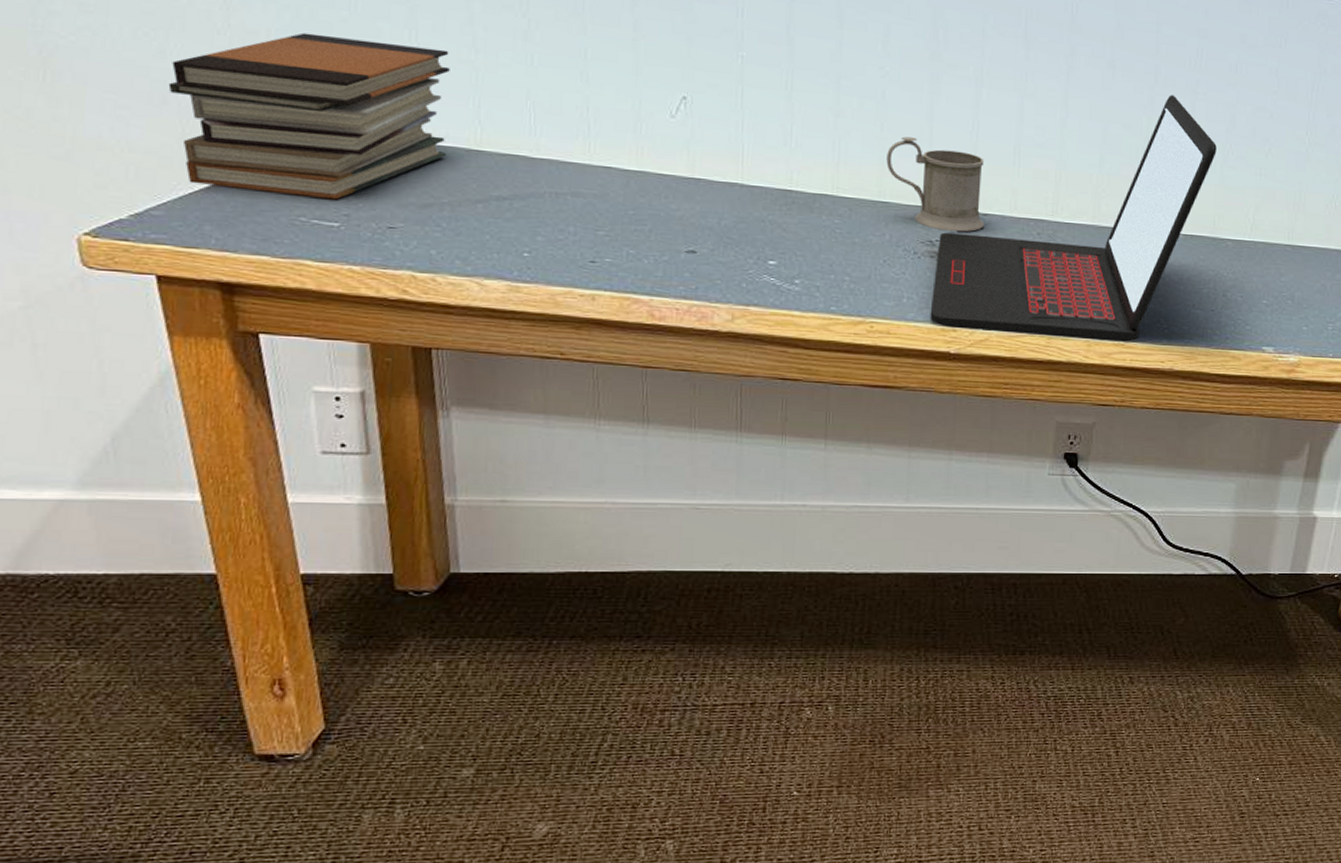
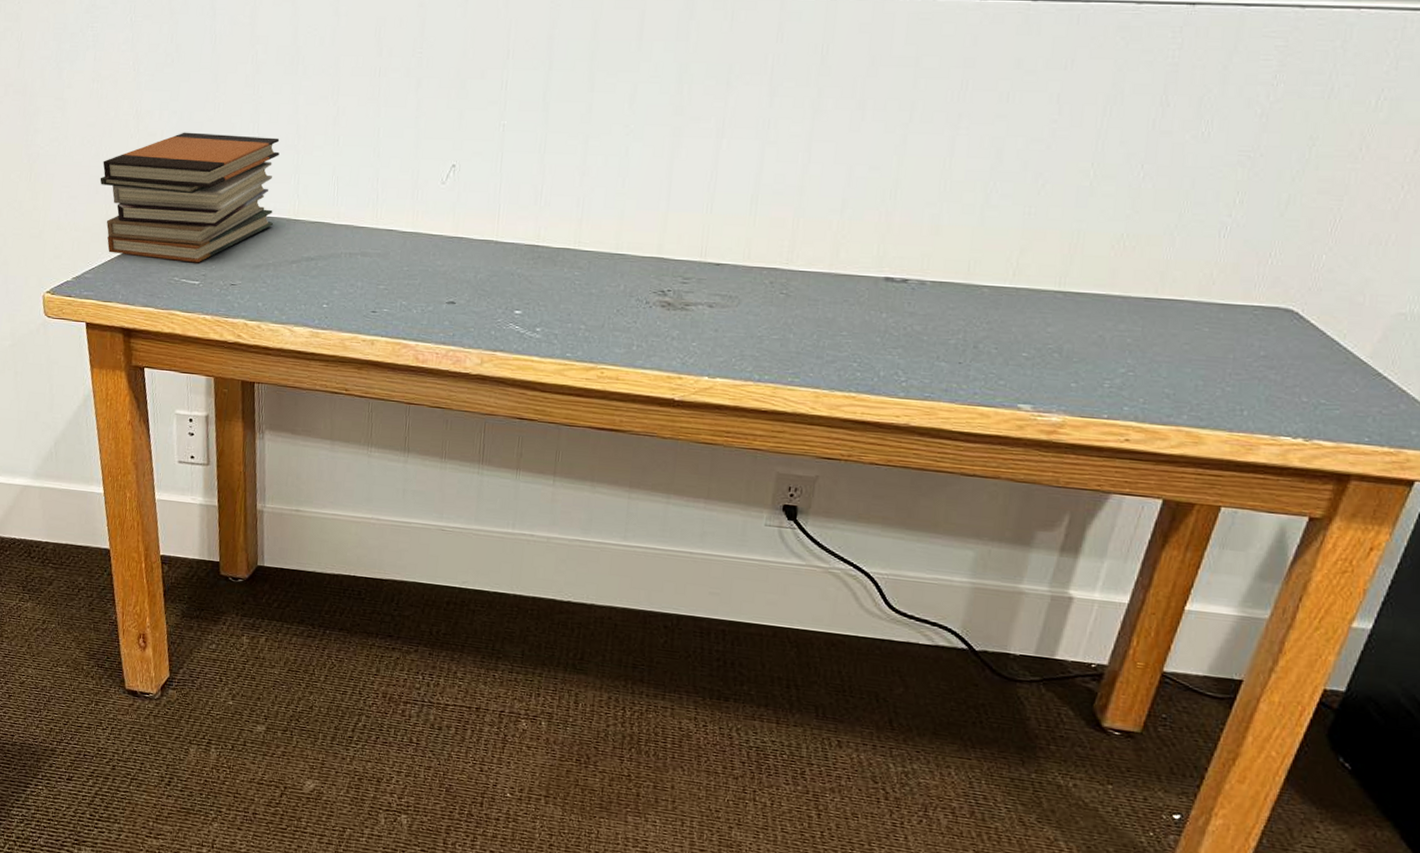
mug: present [886,136,985,233] -> none [625,191,721,282]
laptop: present [930,94,1217,342] -> none [657,132,978,395]

